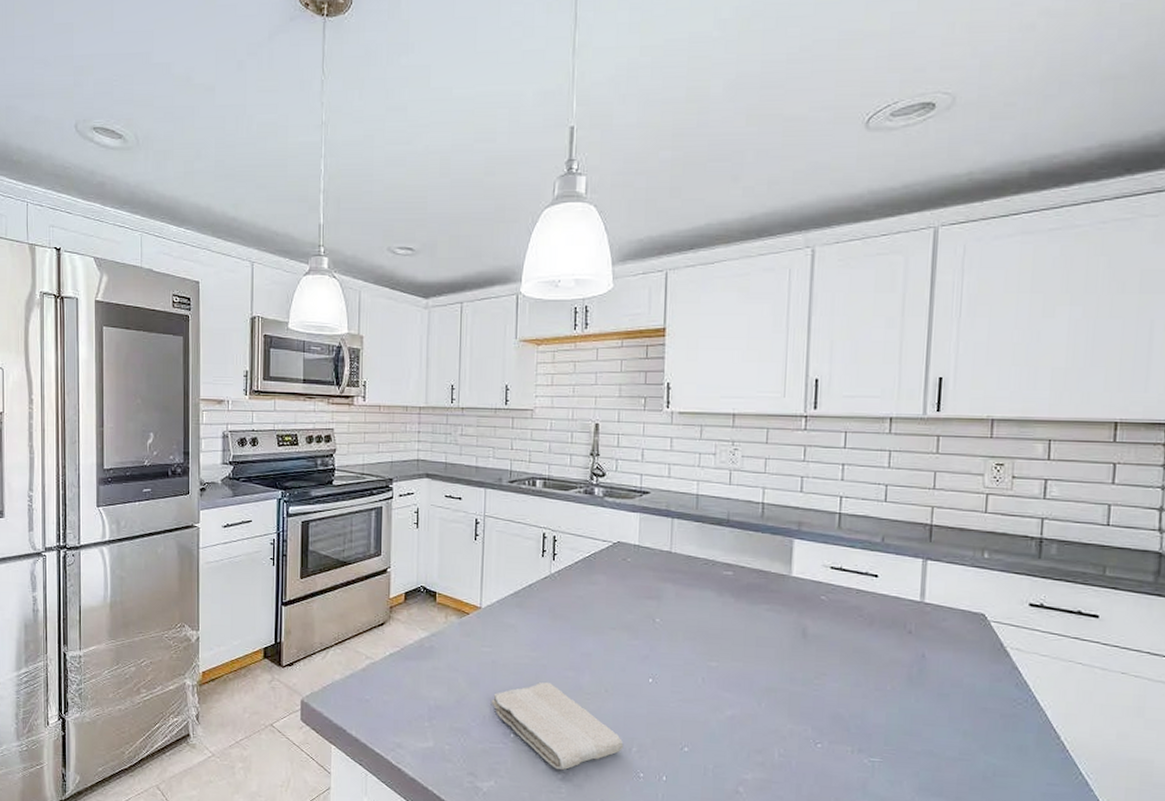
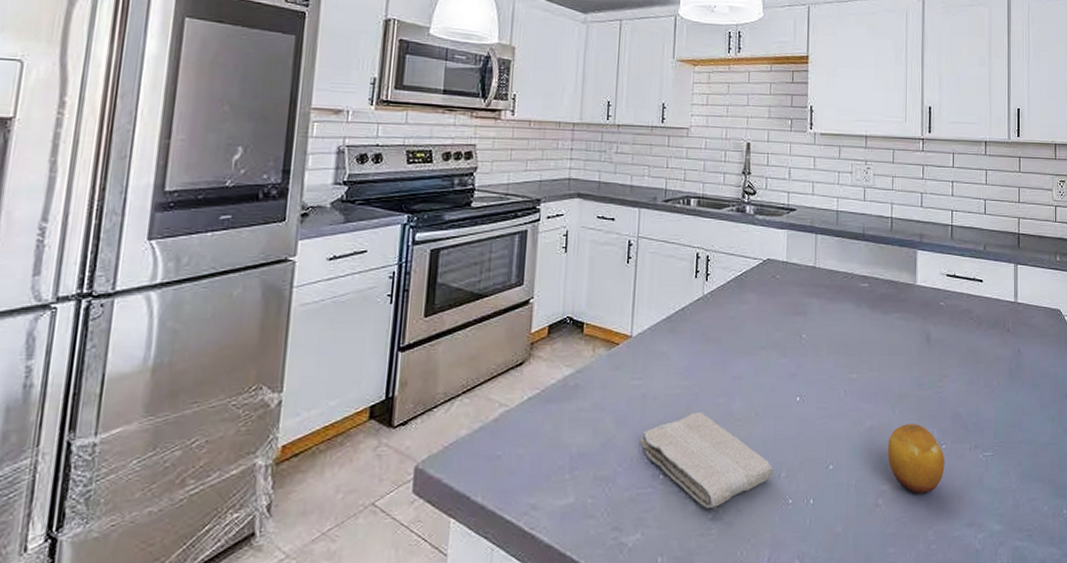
fruit: none [750,718,820,790] -> present [887,424,945,495]

